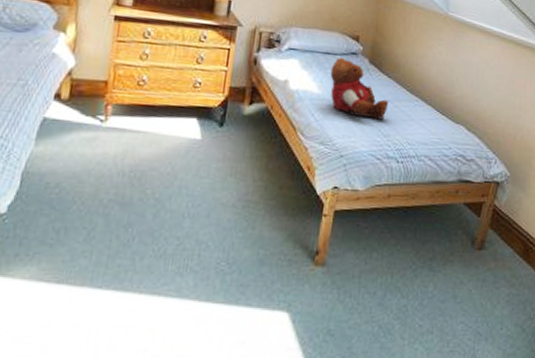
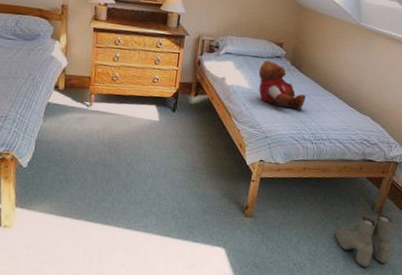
boots: none [429,249,499,323] -> present [334,213,393,268]

